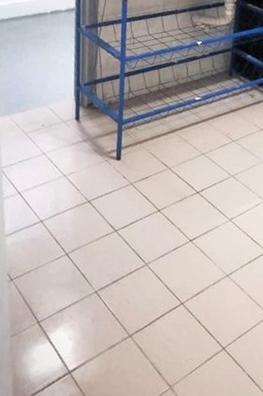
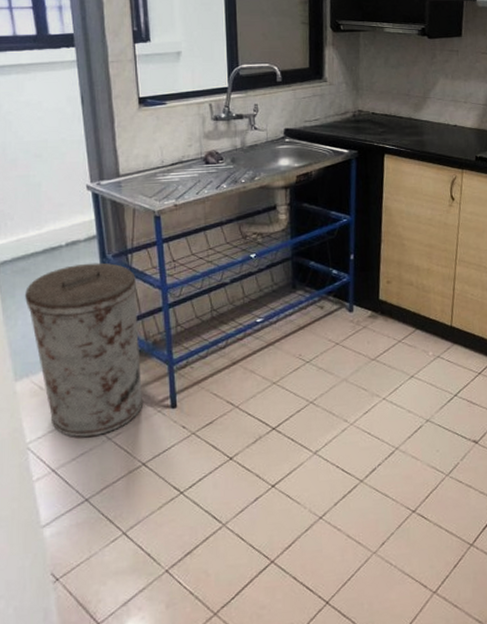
trash can: none [14,30,102,172] -> present [25,262,144,438]

